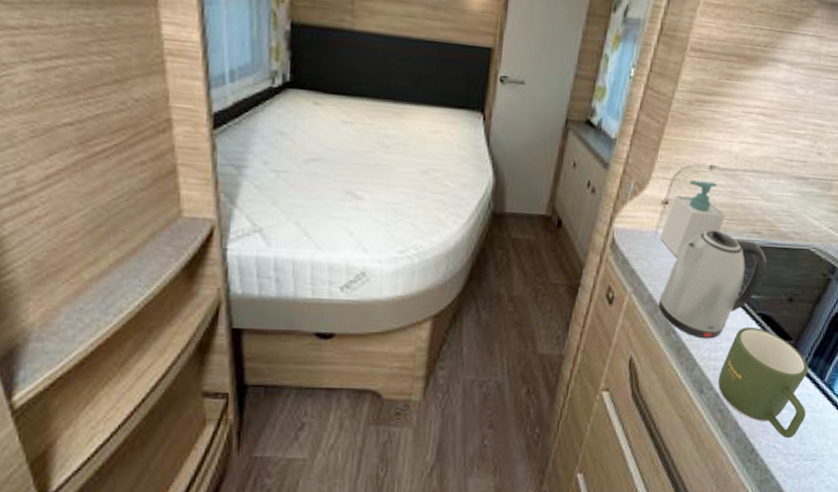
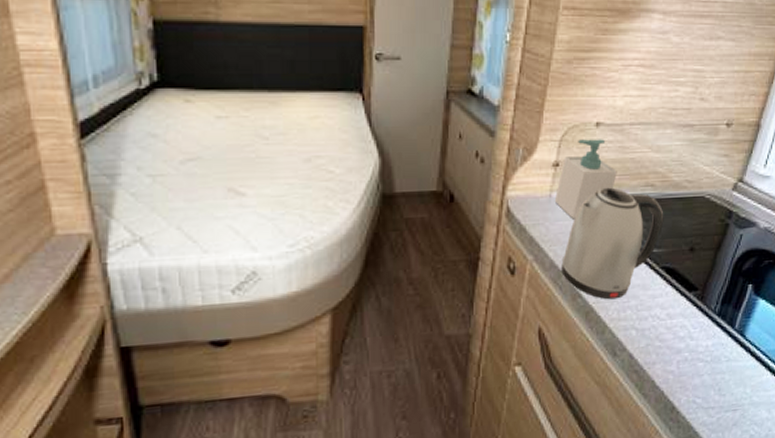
mug: present [718,327,809,439] -> none [630,282,721,392]

